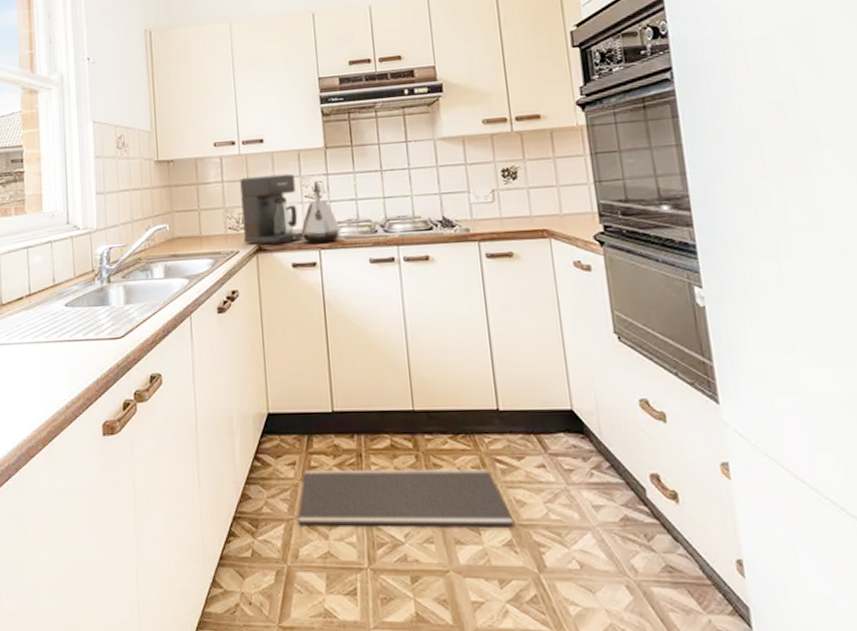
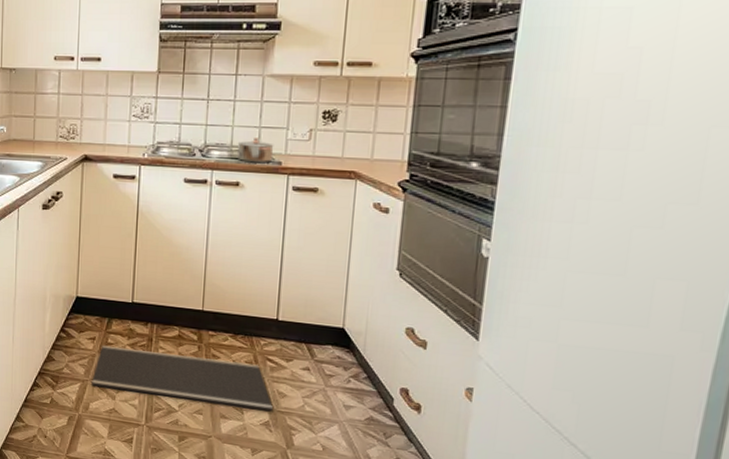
coffee maker: present [240,173,304,245] -> none [72,92,128,156]
kettle: present [301,180,341,244] -> none [125,102,162,160]
cooking pot: none [421,205,460,233] -> present [237,138,274,163]

